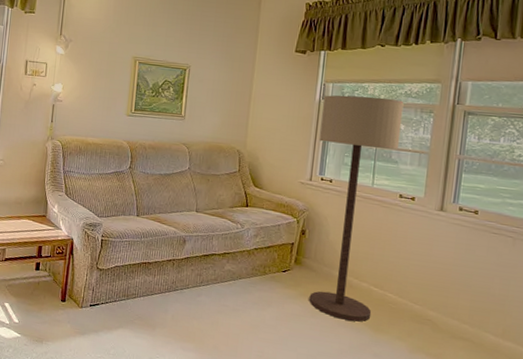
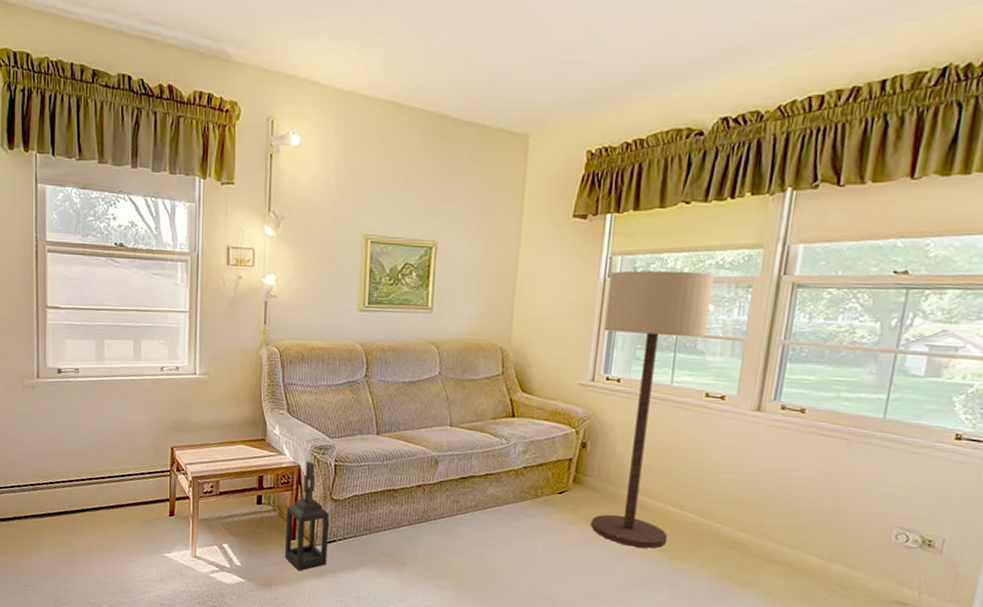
lantern: none [55,235,95,330] -> present [284,461,329,571]

